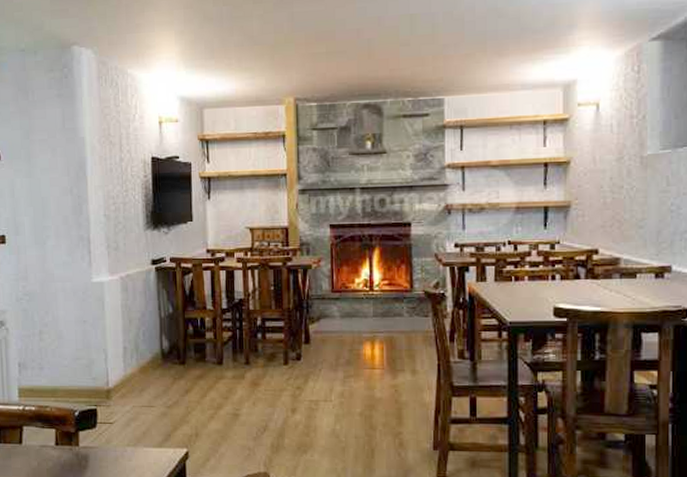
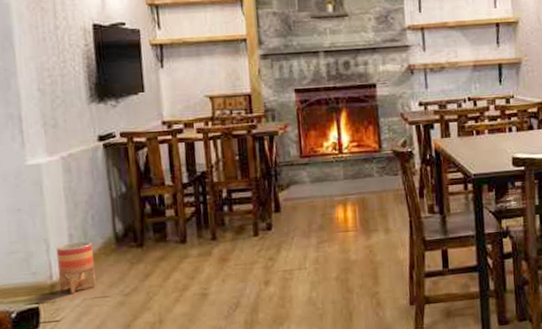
planter: none [112,355,144,401] -> present [56,241,96,294]

